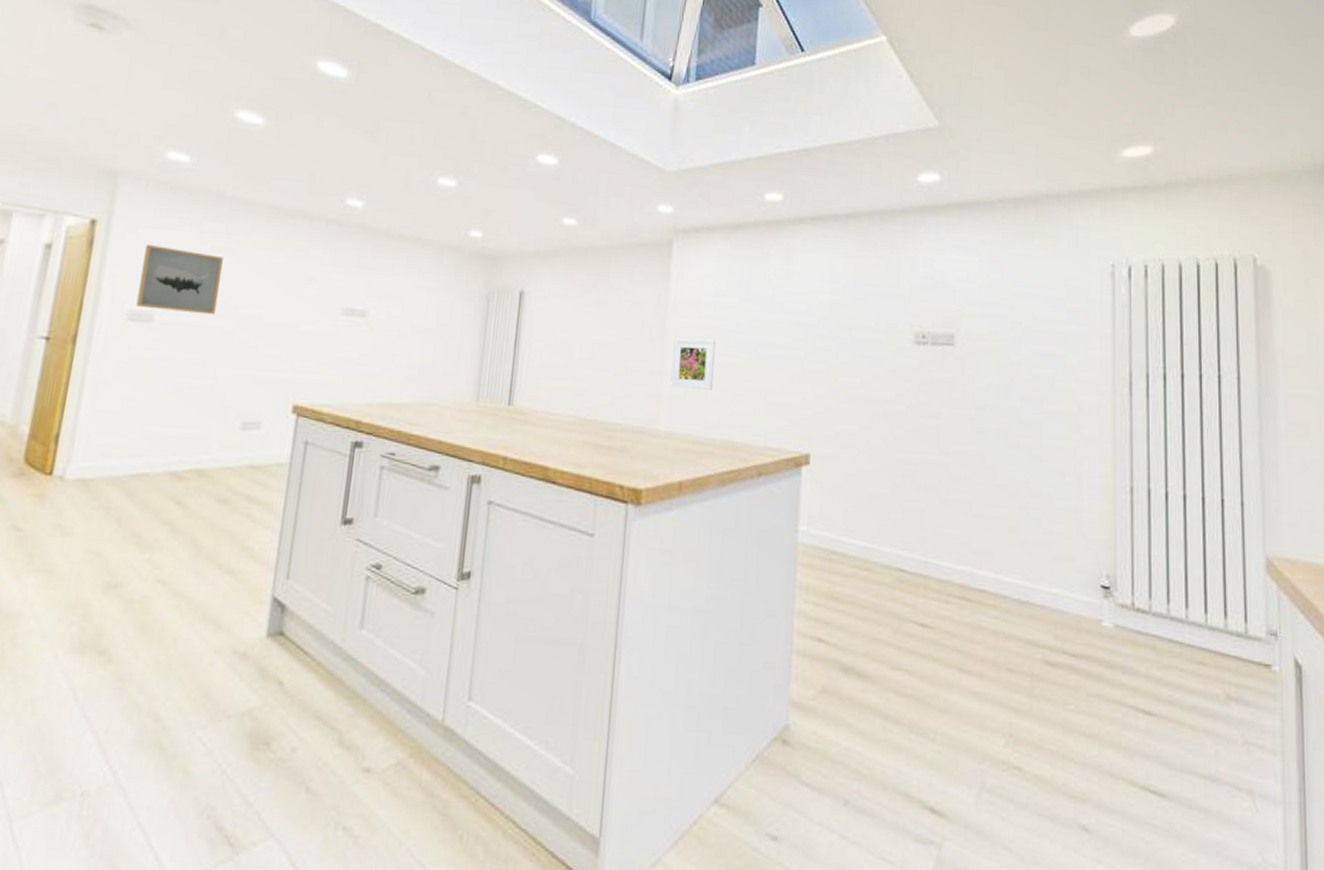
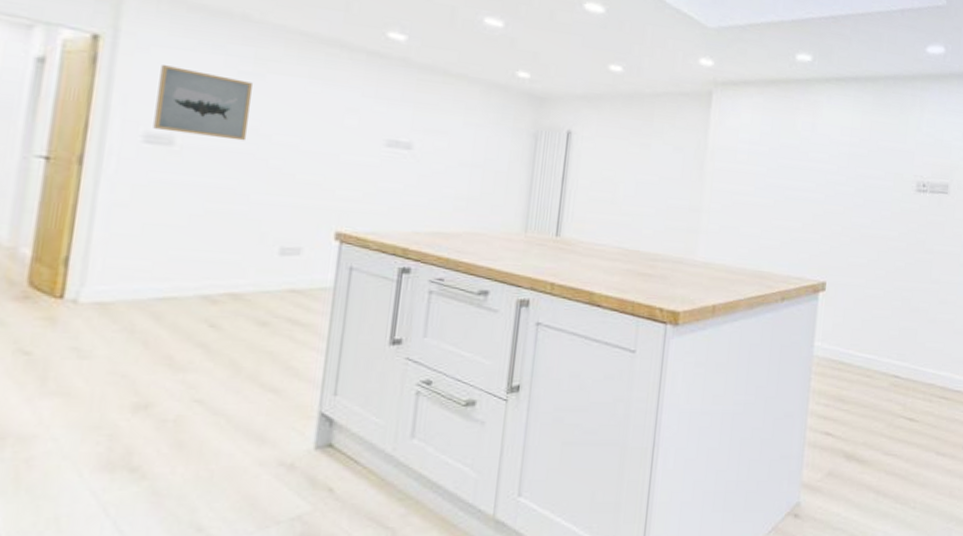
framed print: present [671,338,716,390] -> none [707,180,749,226]

